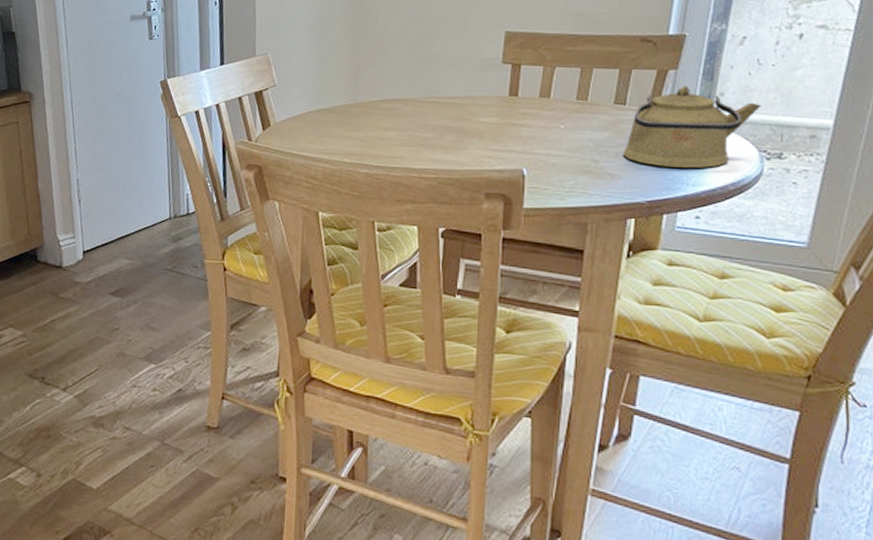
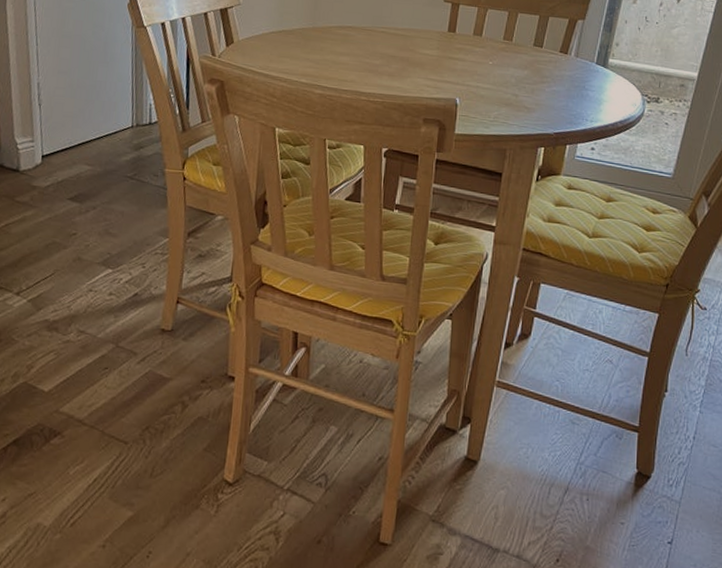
kettle: present [623,86,762,168] -> none [538,34,646,107]

